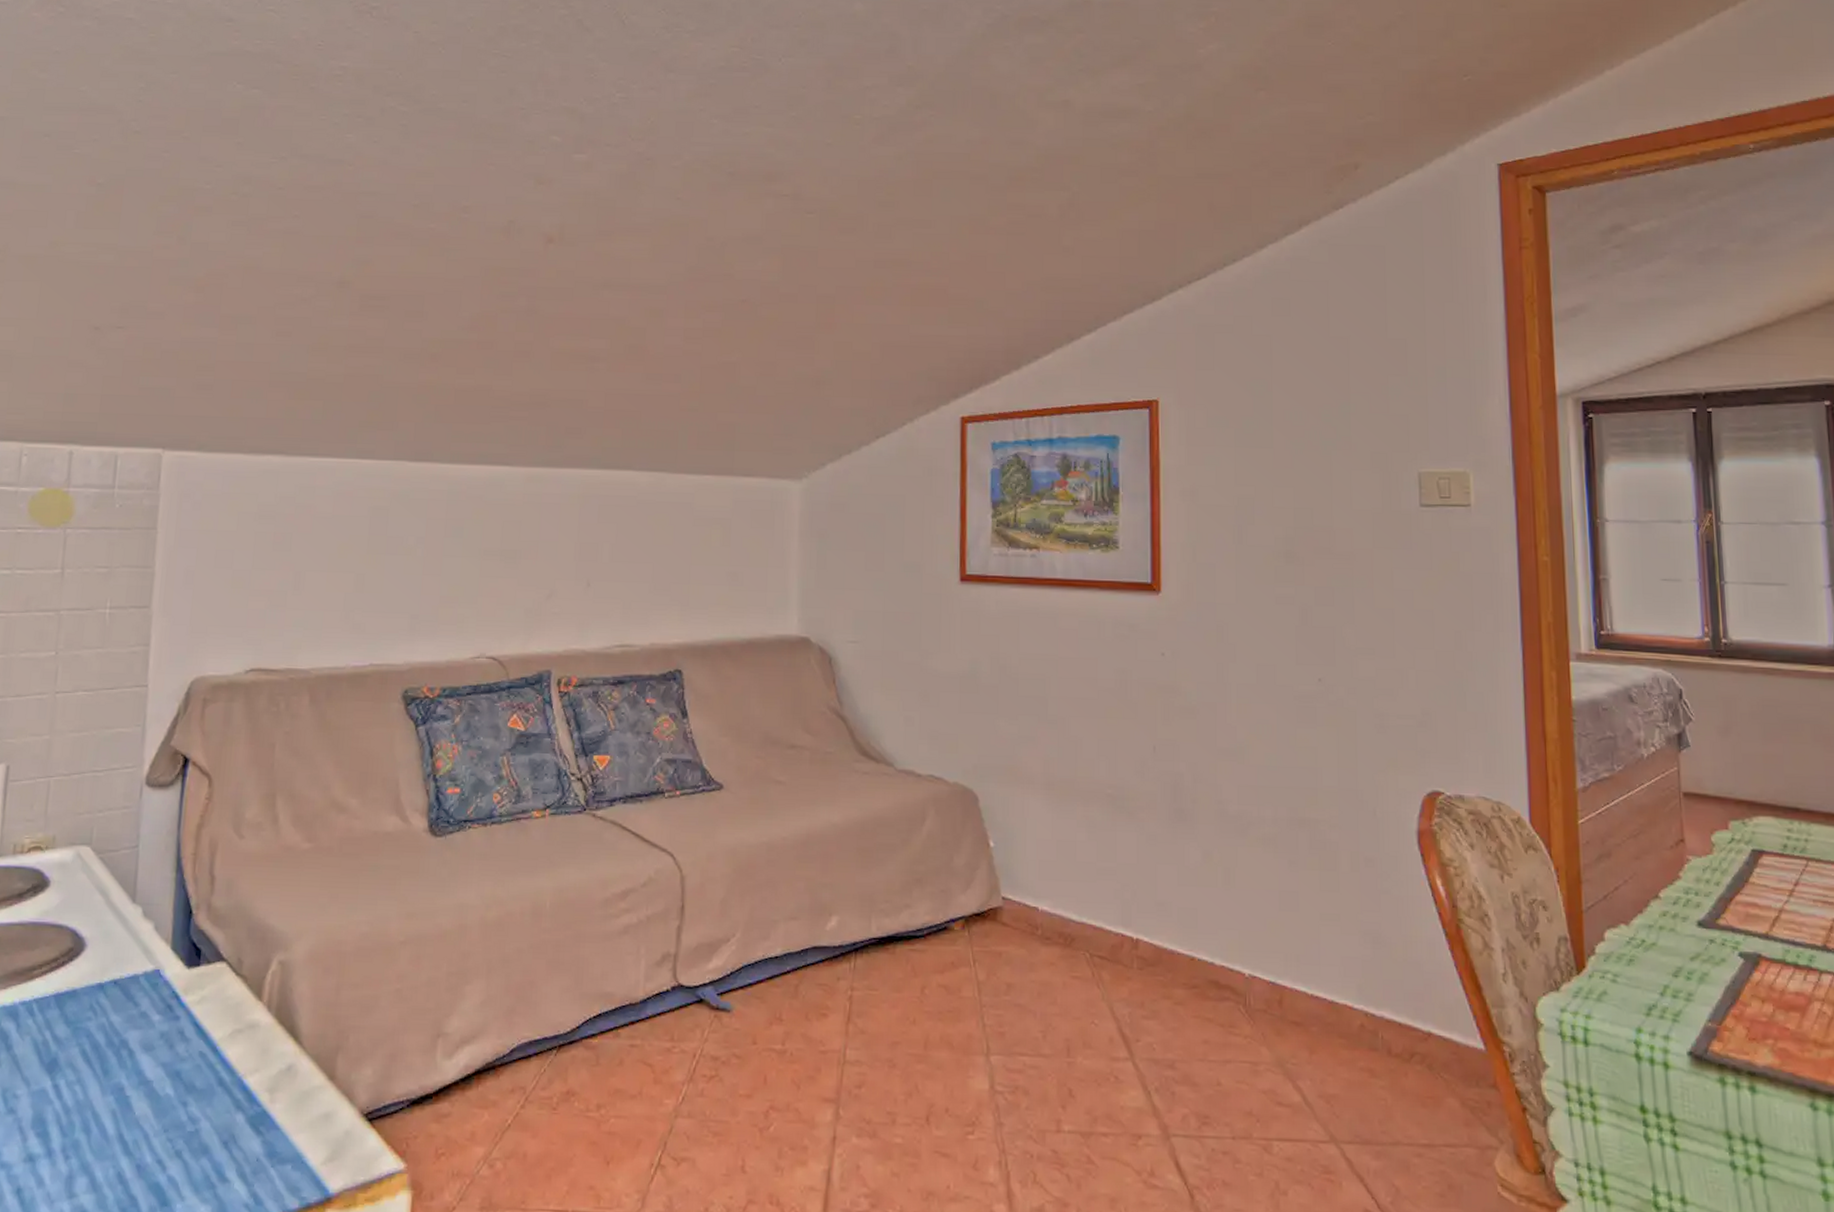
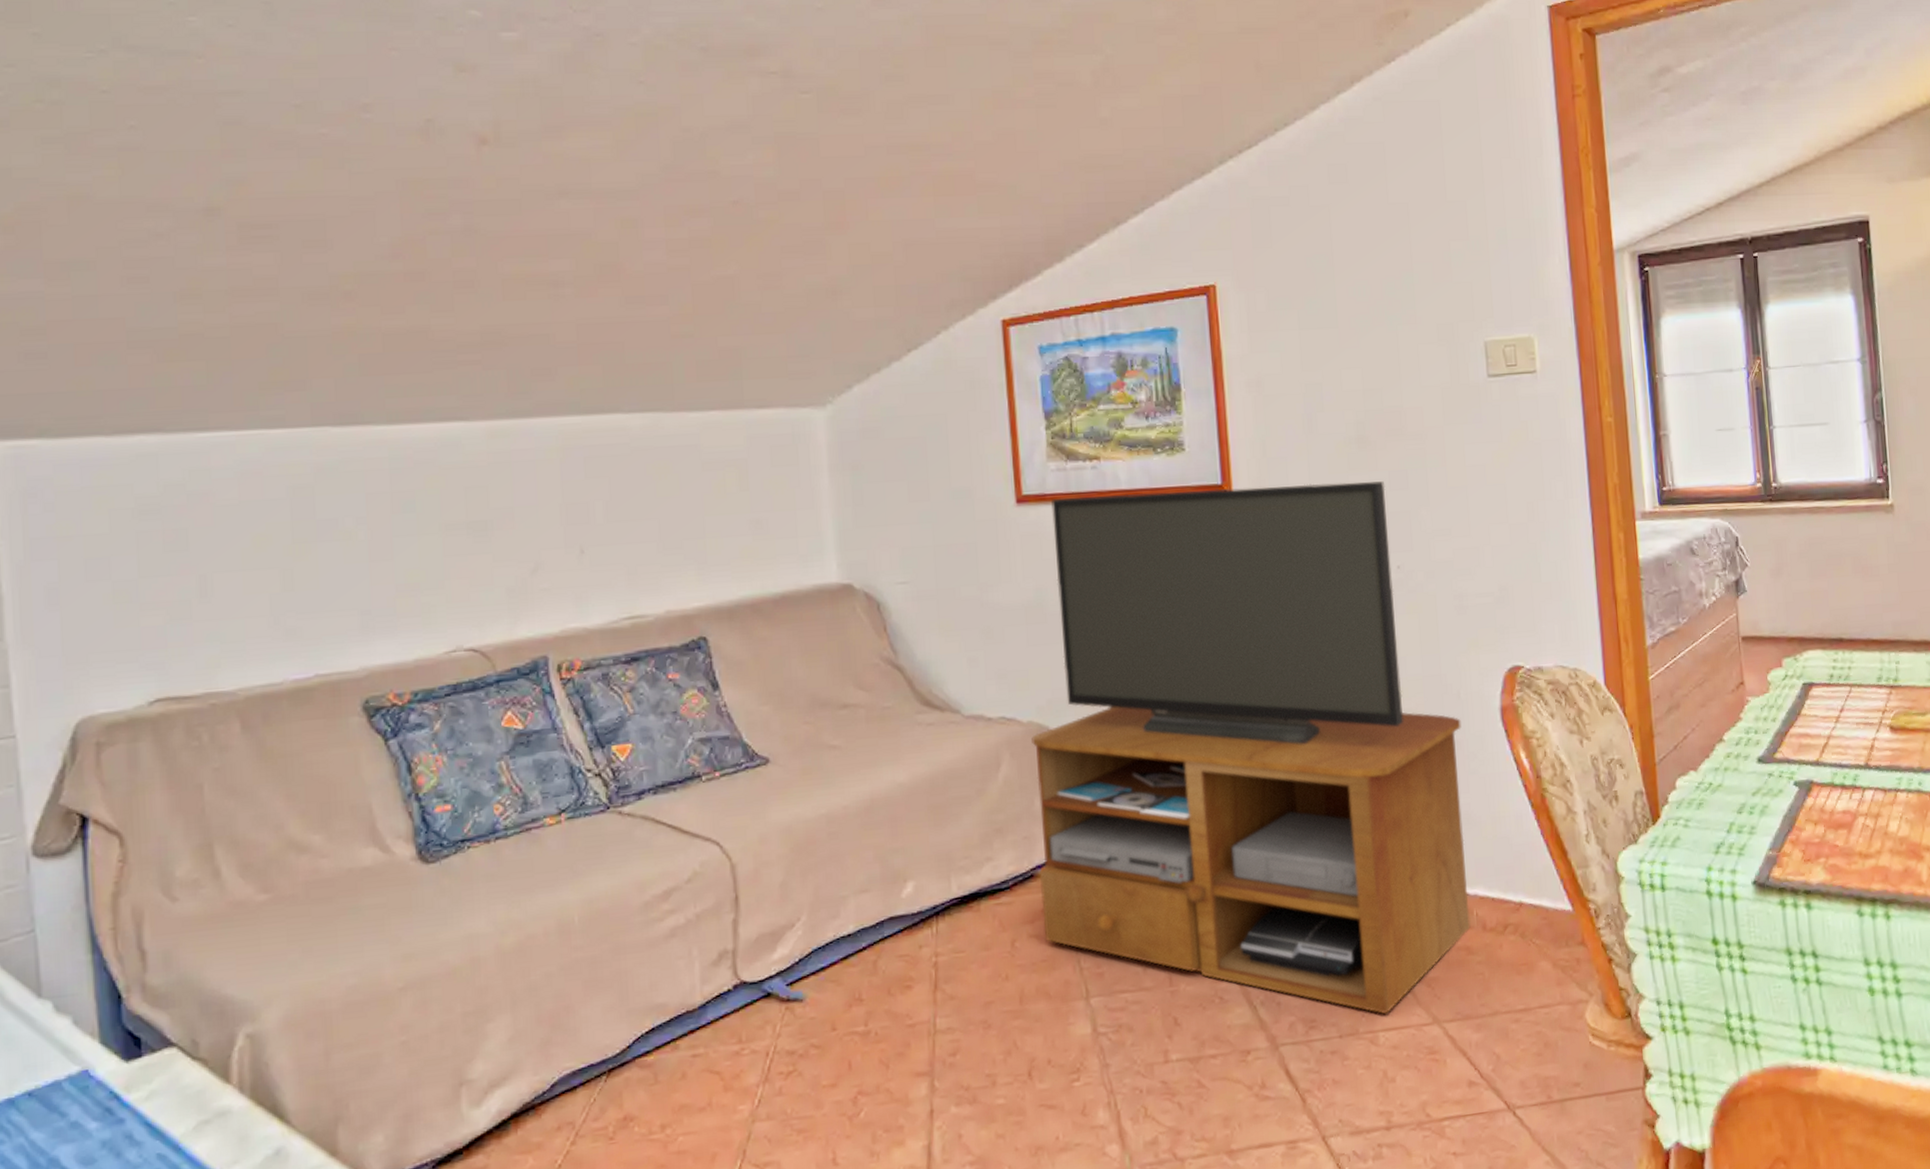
tv stand: none [952,580,1376,1124] -> present [1031,481,1471,1015]

